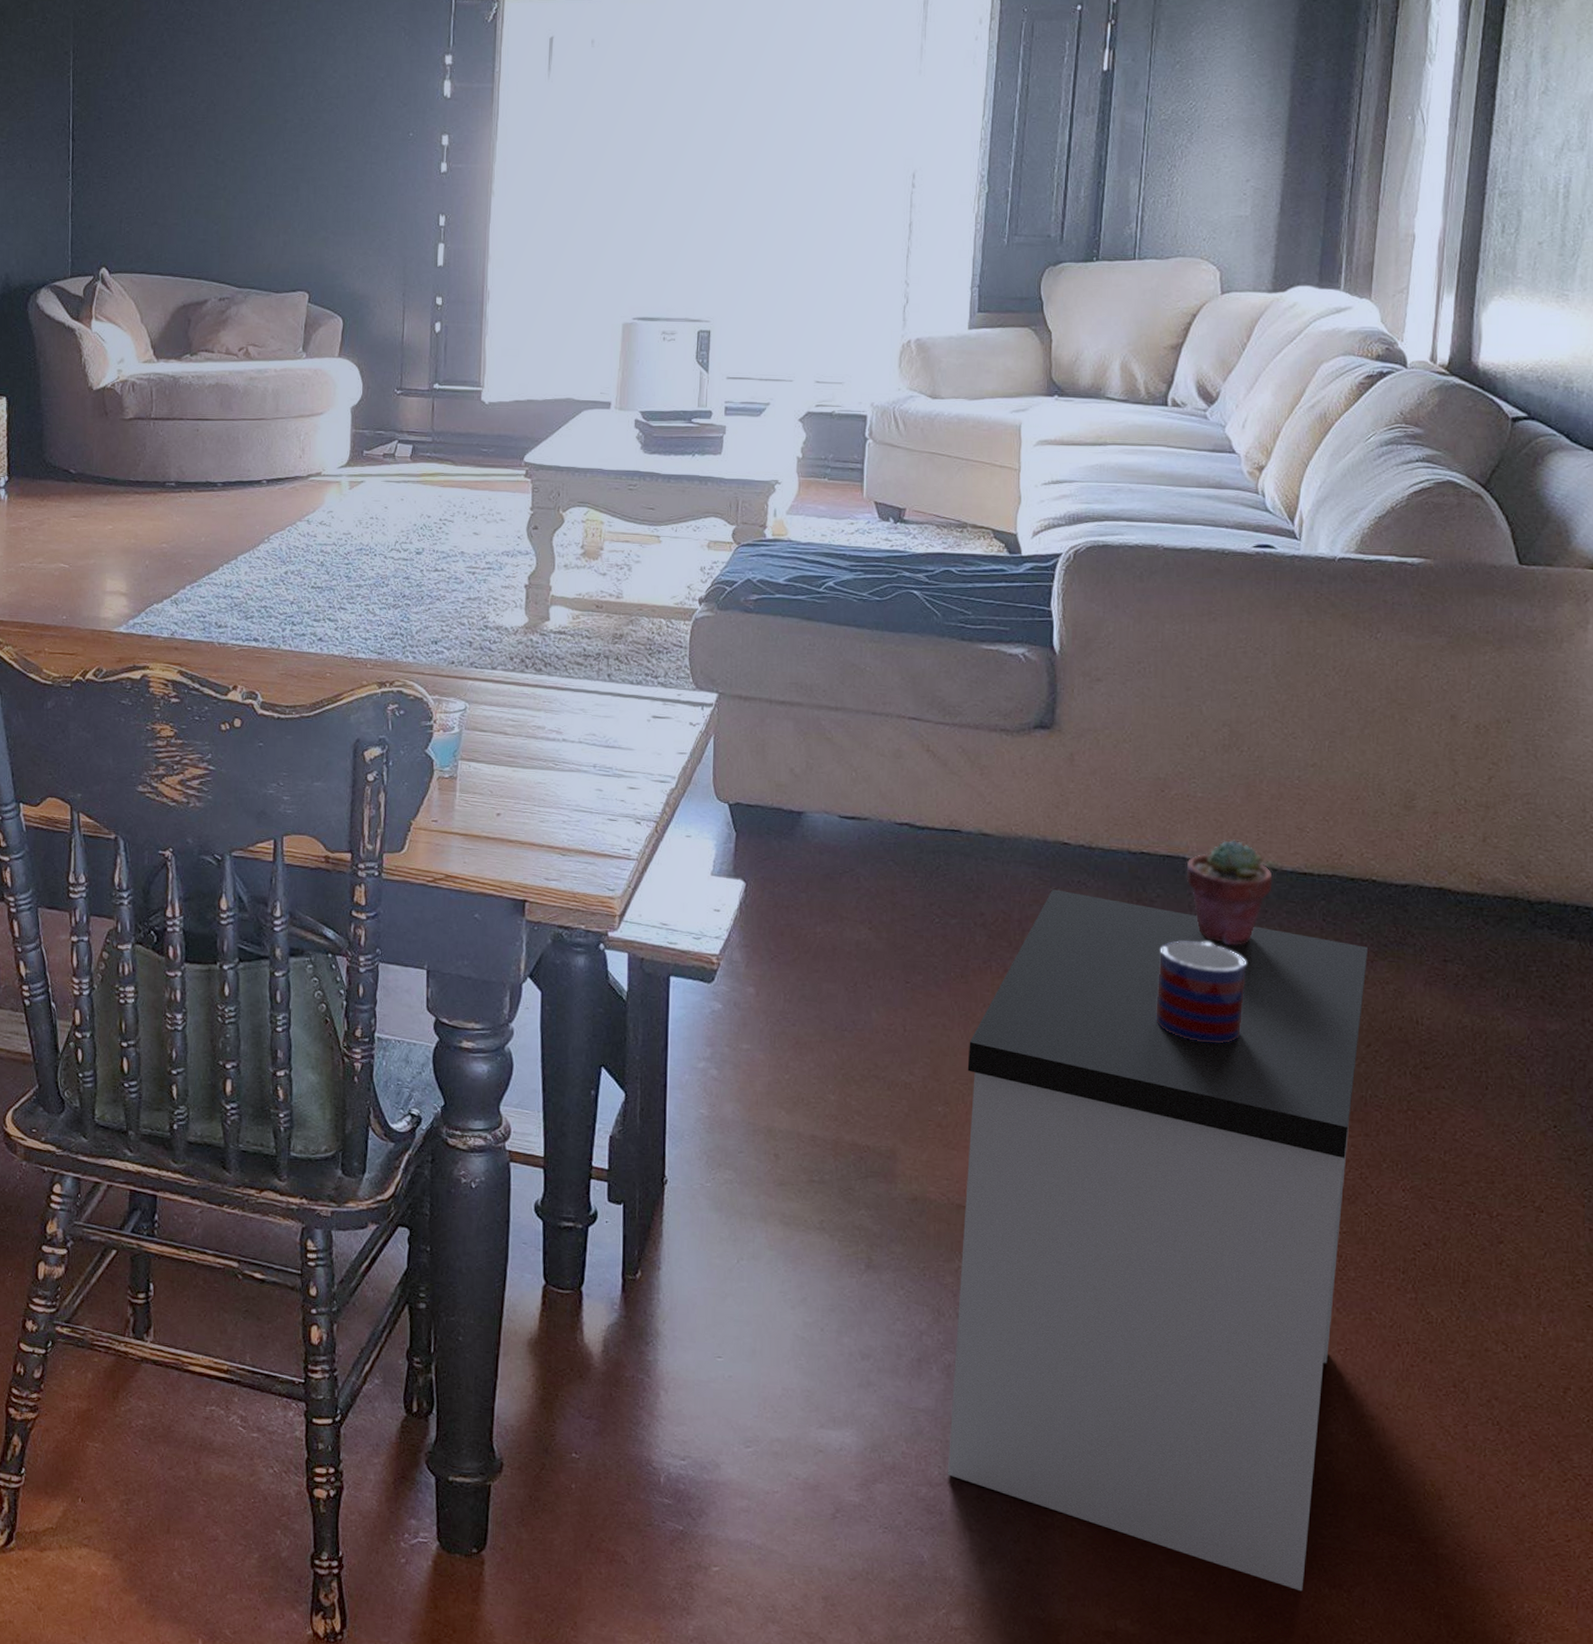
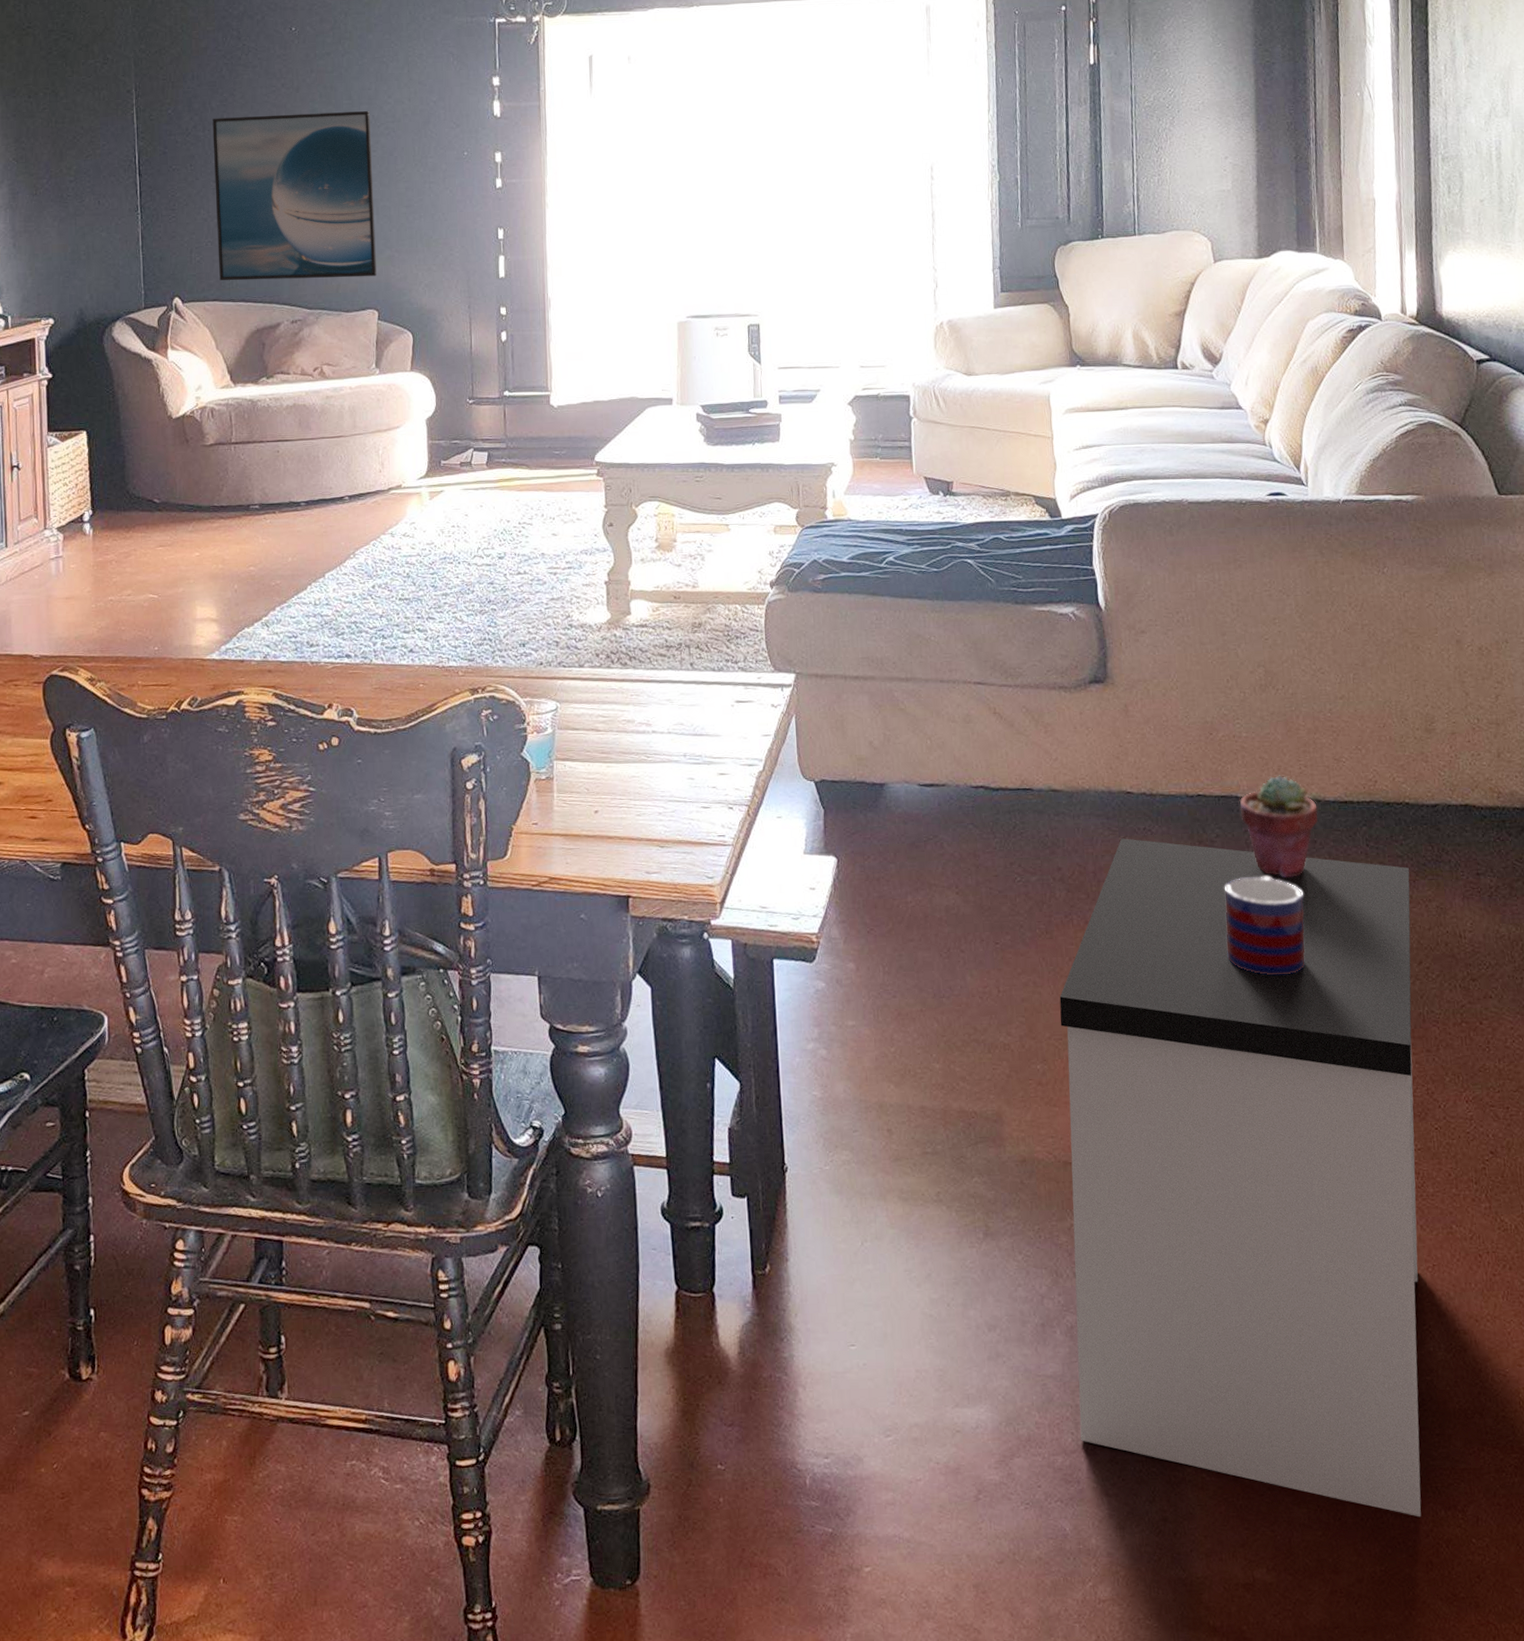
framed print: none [148,84,314,258] -> present [212,111,377,281]

